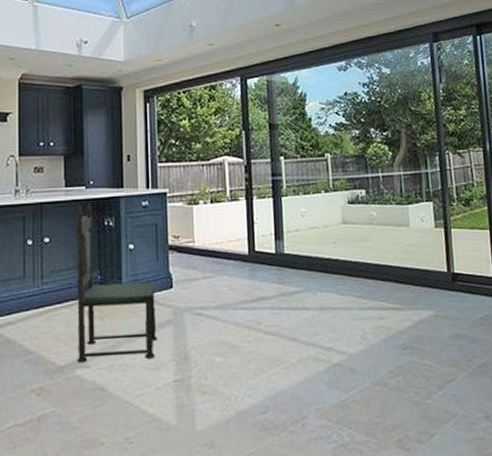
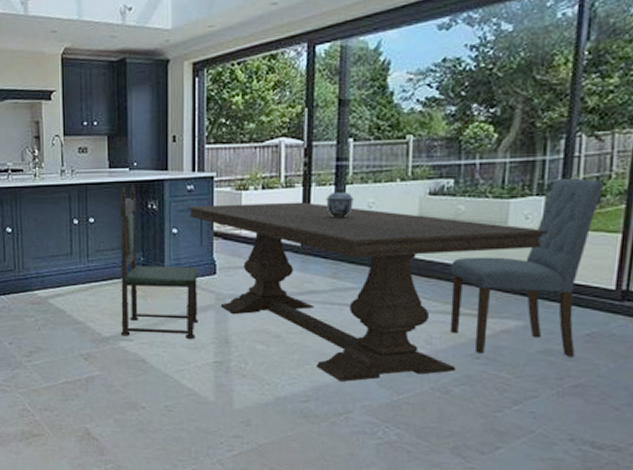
dining table: none [142,213,439,386] -> present [187,202,548,382]
lidded jar: none [266,197,290,227] -> present [326,185,354,218]
dining chair: none [373,186,476,344] -> present [450,177,605,357]

